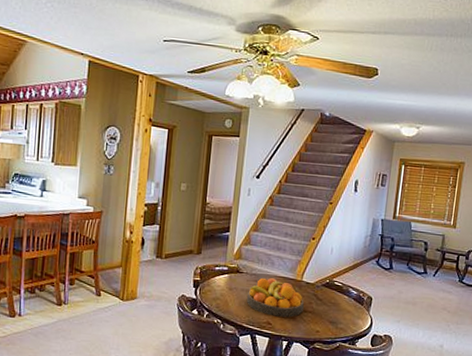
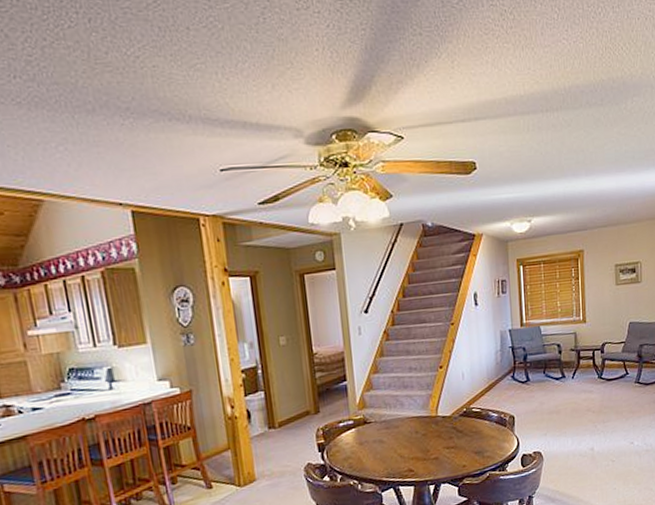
fruit bowl: present [246,277,304,318] -> none [380,420,445,462]

